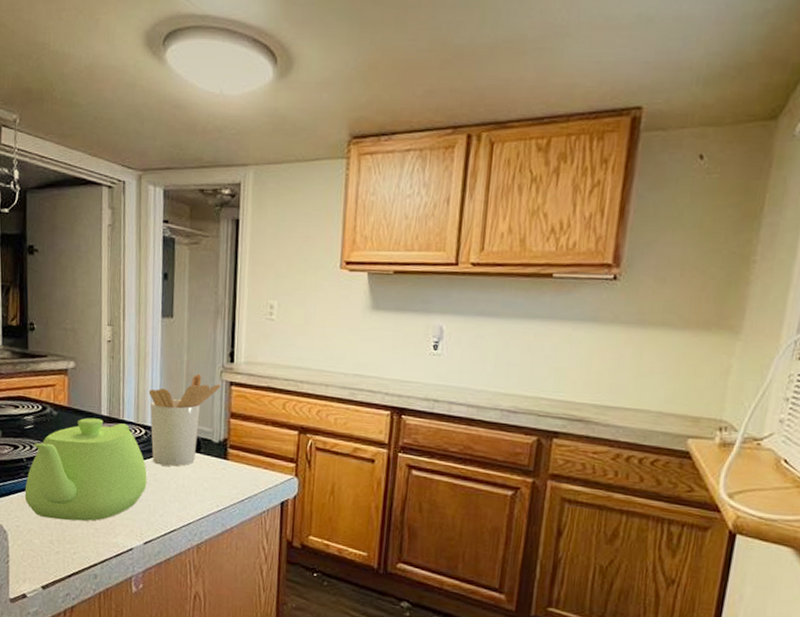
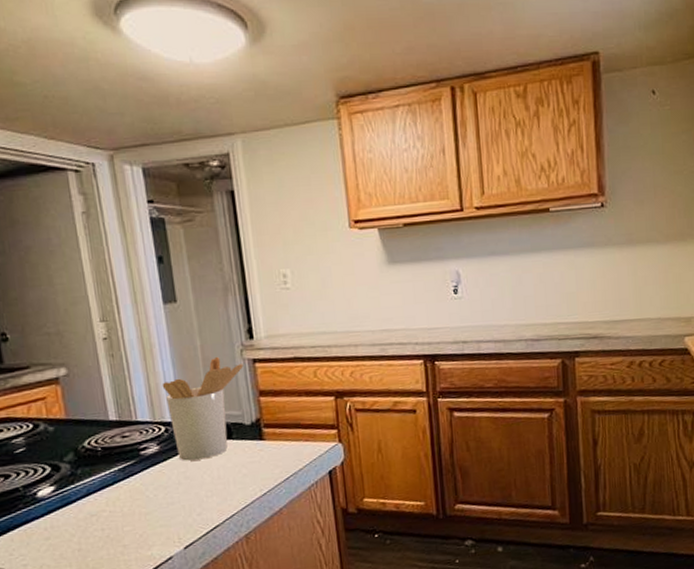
teapot: present [24,417,147,522] -> none [26,424,177,548]

